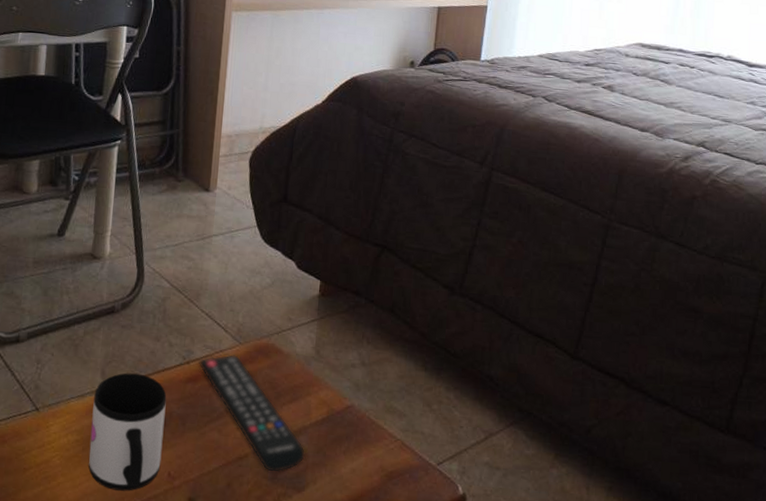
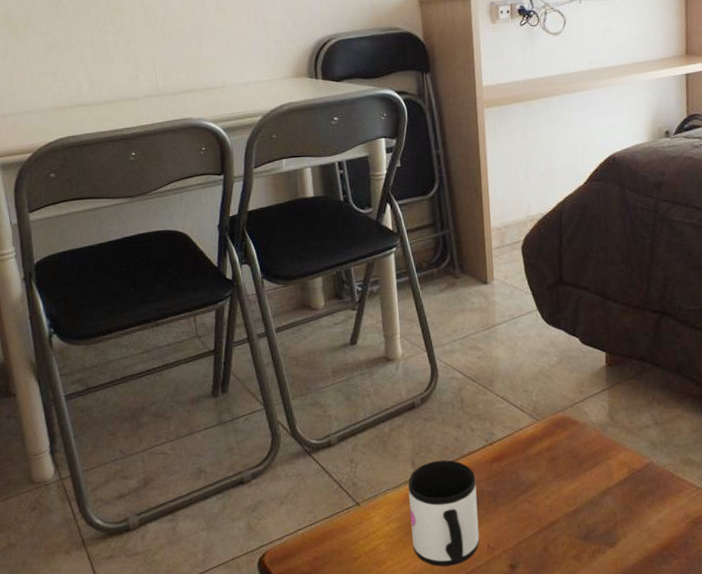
remote control: present [198,354,305,473] -> none [501,430,613,532]

